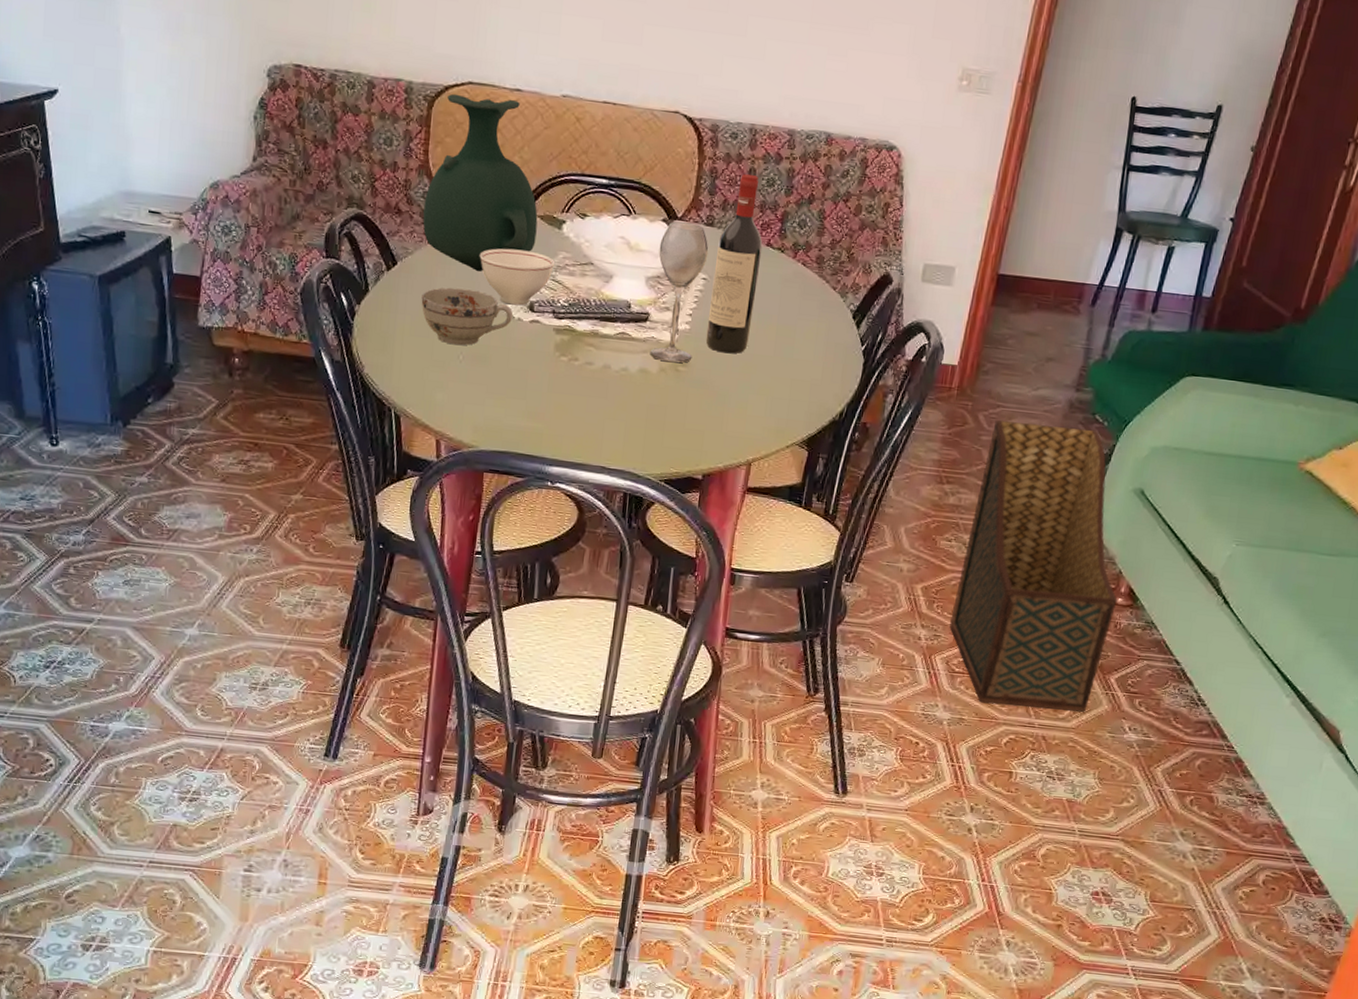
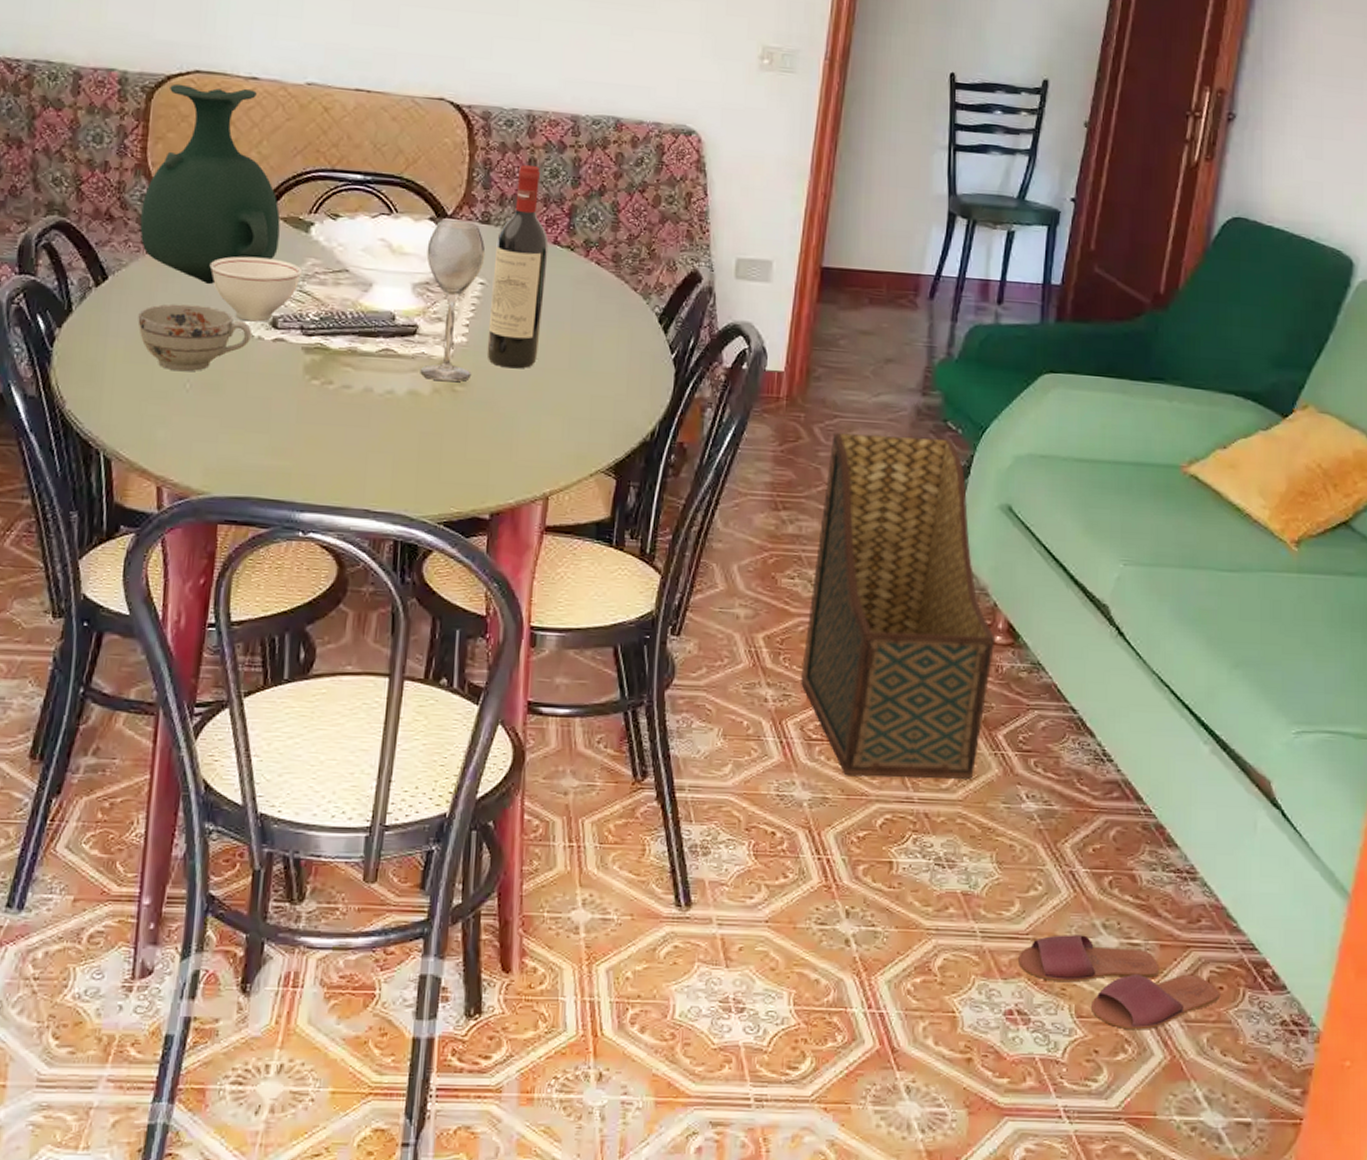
slippers: none [1107,838,1273,916] -> present [1018,935,1221,1030]

